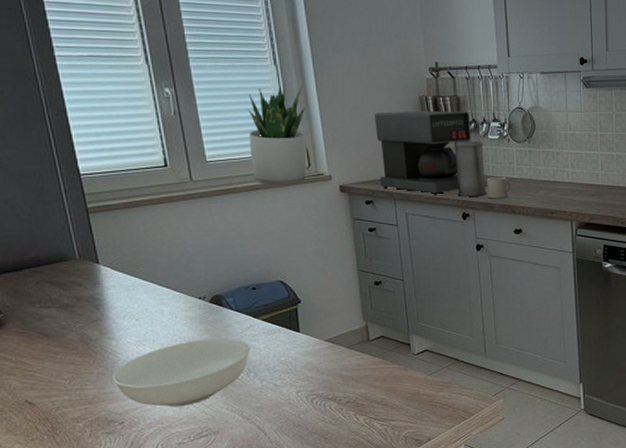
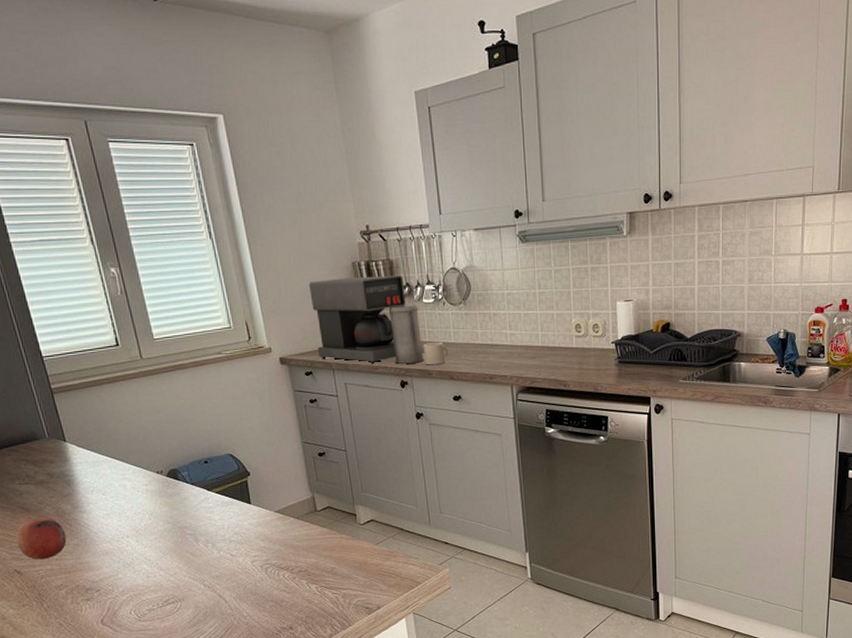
fruit: none [30,344,90,390] -> present [16,518,67,560]
bowl: present [111,338,250,407] -> none [85,510,207,576]
planter: present [248,84,307,186] -> none [187,257,247,361]

